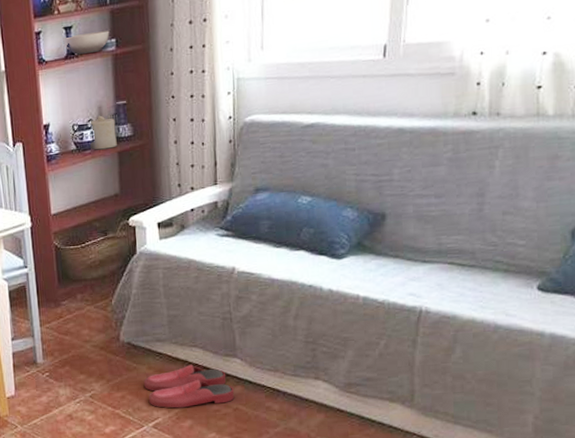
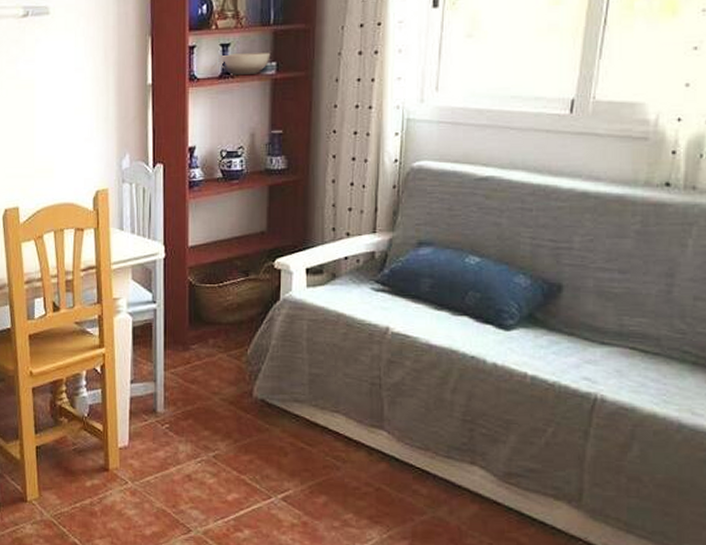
candle: present [89,115,117,150] -> none [239,143,268,181]
slippers: present [143,364,235,409] -> none [275,432,378,481]

